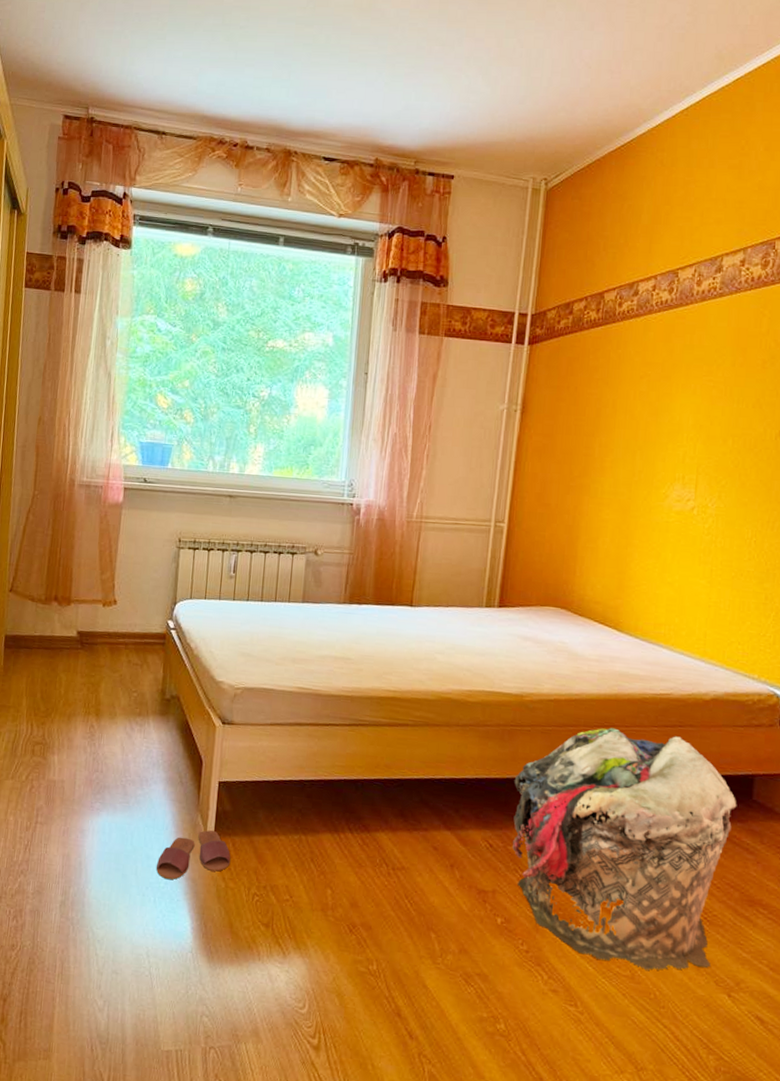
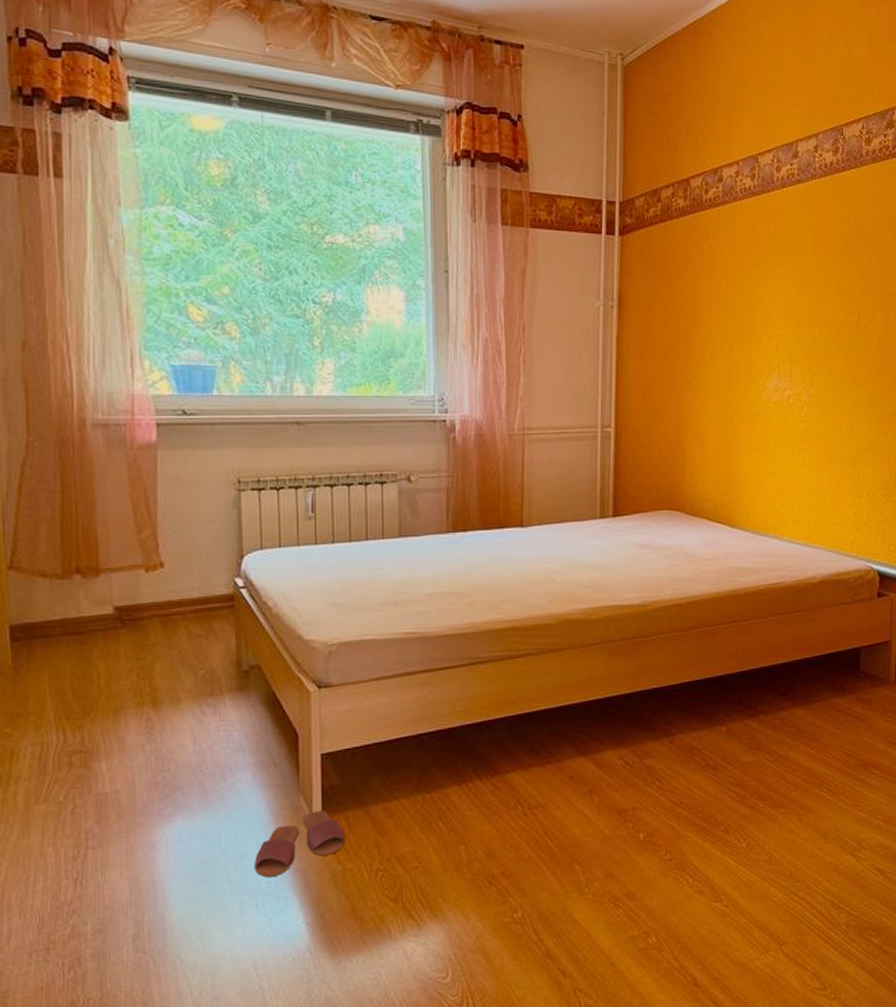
laundry basket: present [512,728,737,972] -> none [644,622,848,852]

